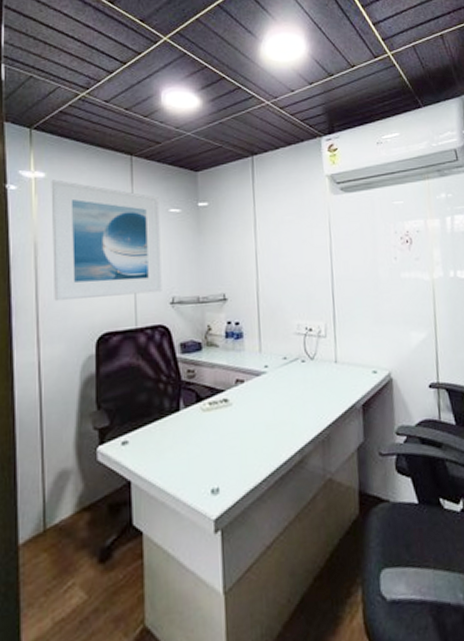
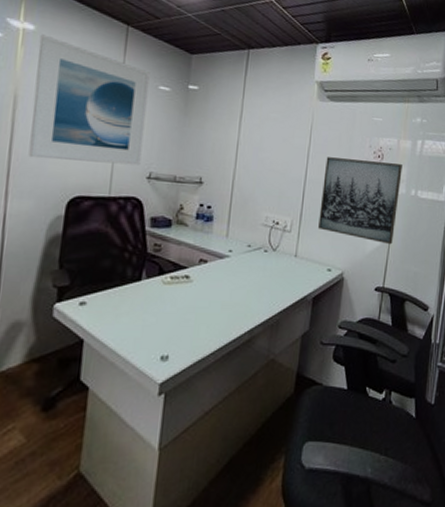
wall art: none [351,246,440,335] -> present [318,157,402,245]

